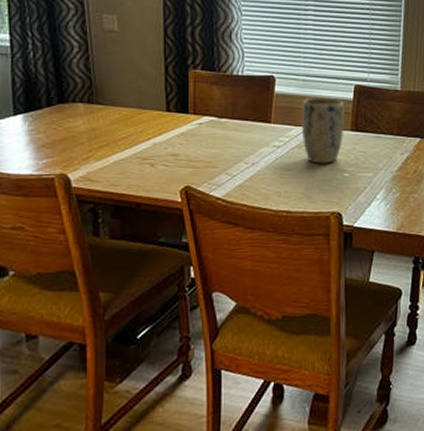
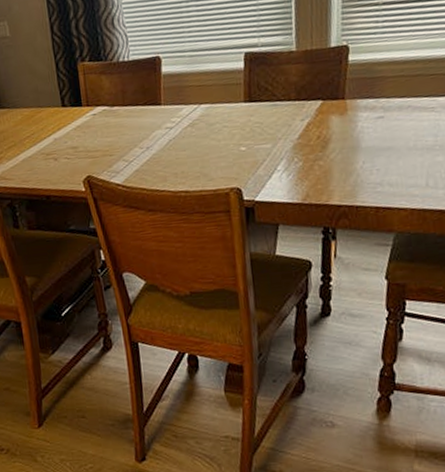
plant pot: present [301,97,345,164] -> none [190,70,237,141]

